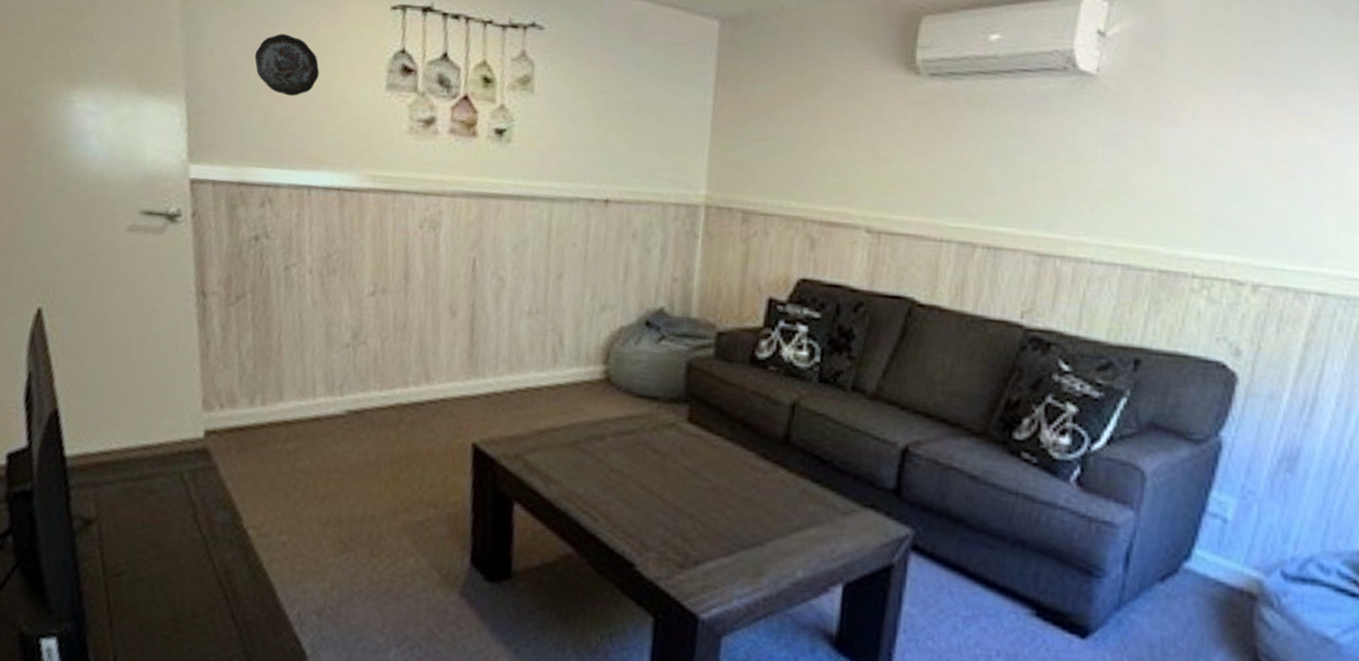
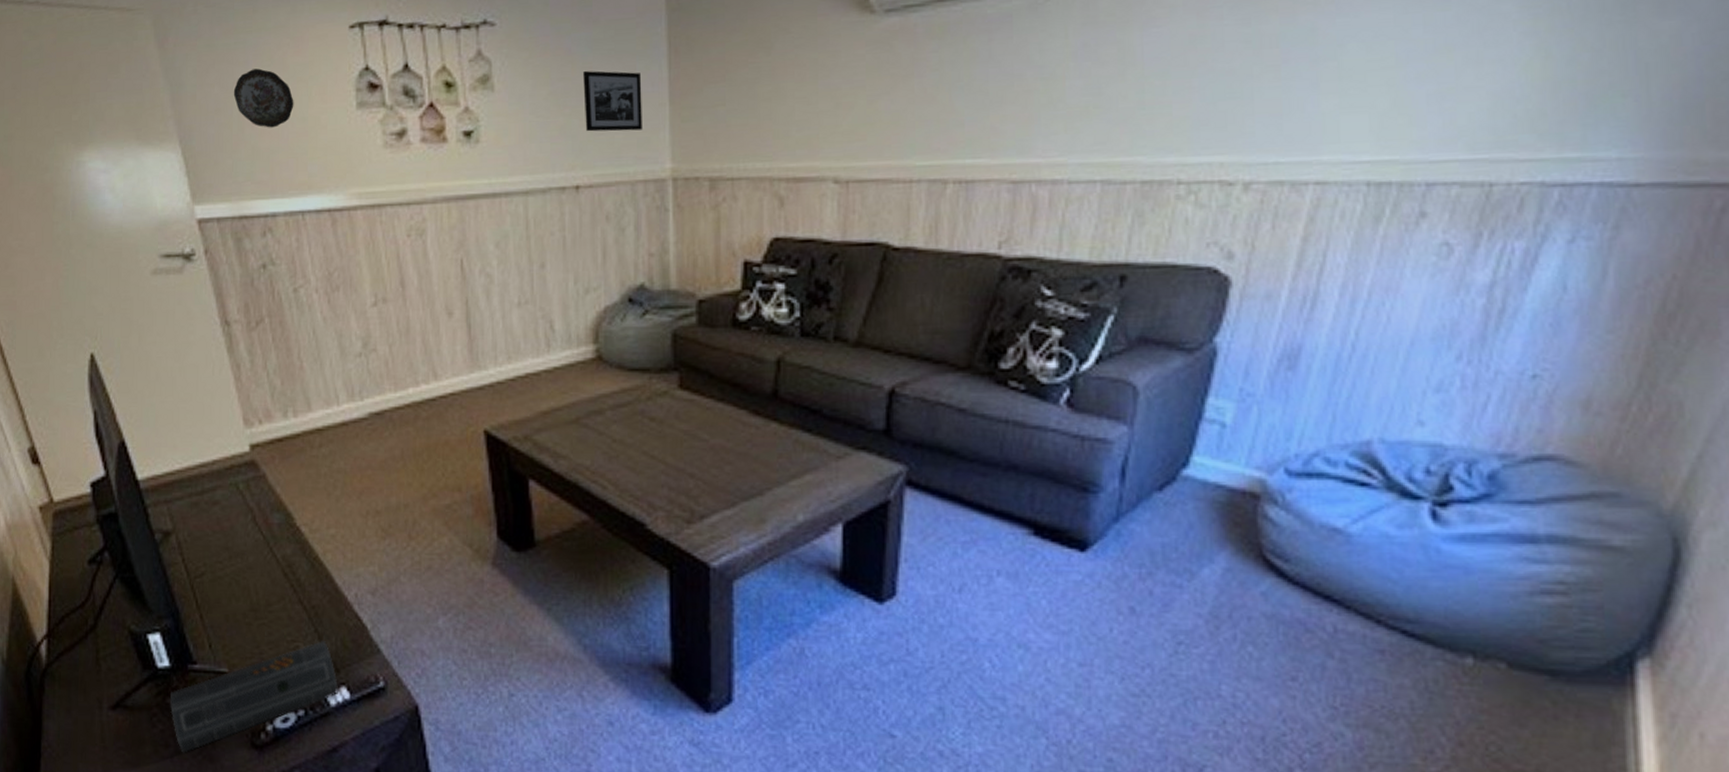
picture frame: none [623,88,686,153] -> present [583,71,642,132]

